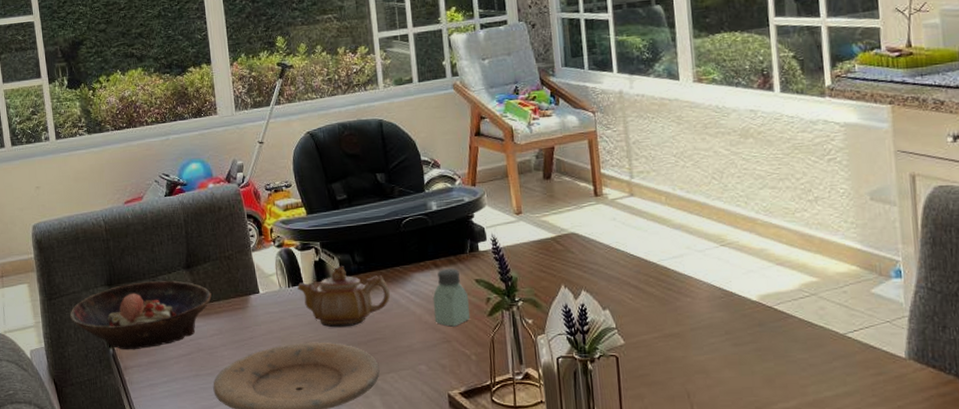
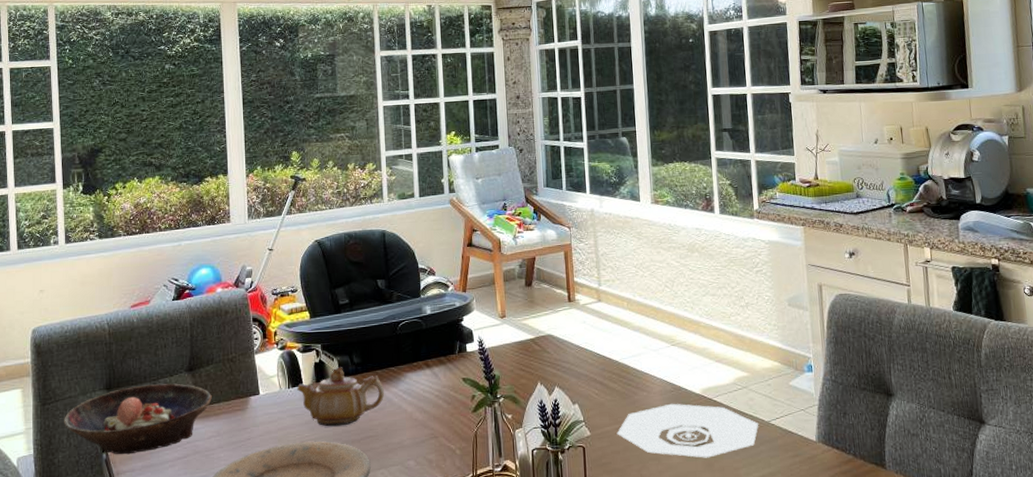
saltshaker: present [432,268,471,327] -> none [423,368,457,423]
plate: none [655,311,832,373] -> present [616,403,759,458]

